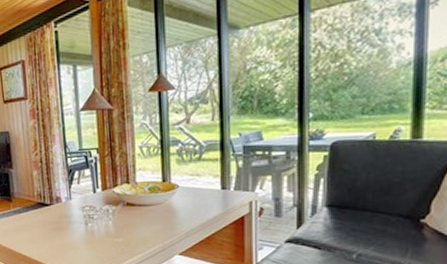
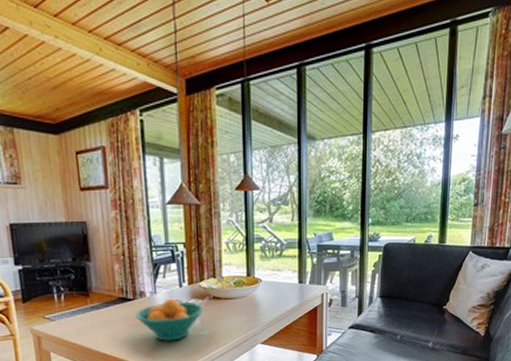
fruit bowl: none [52,204,118,247] -> present [135,298,204,341]

